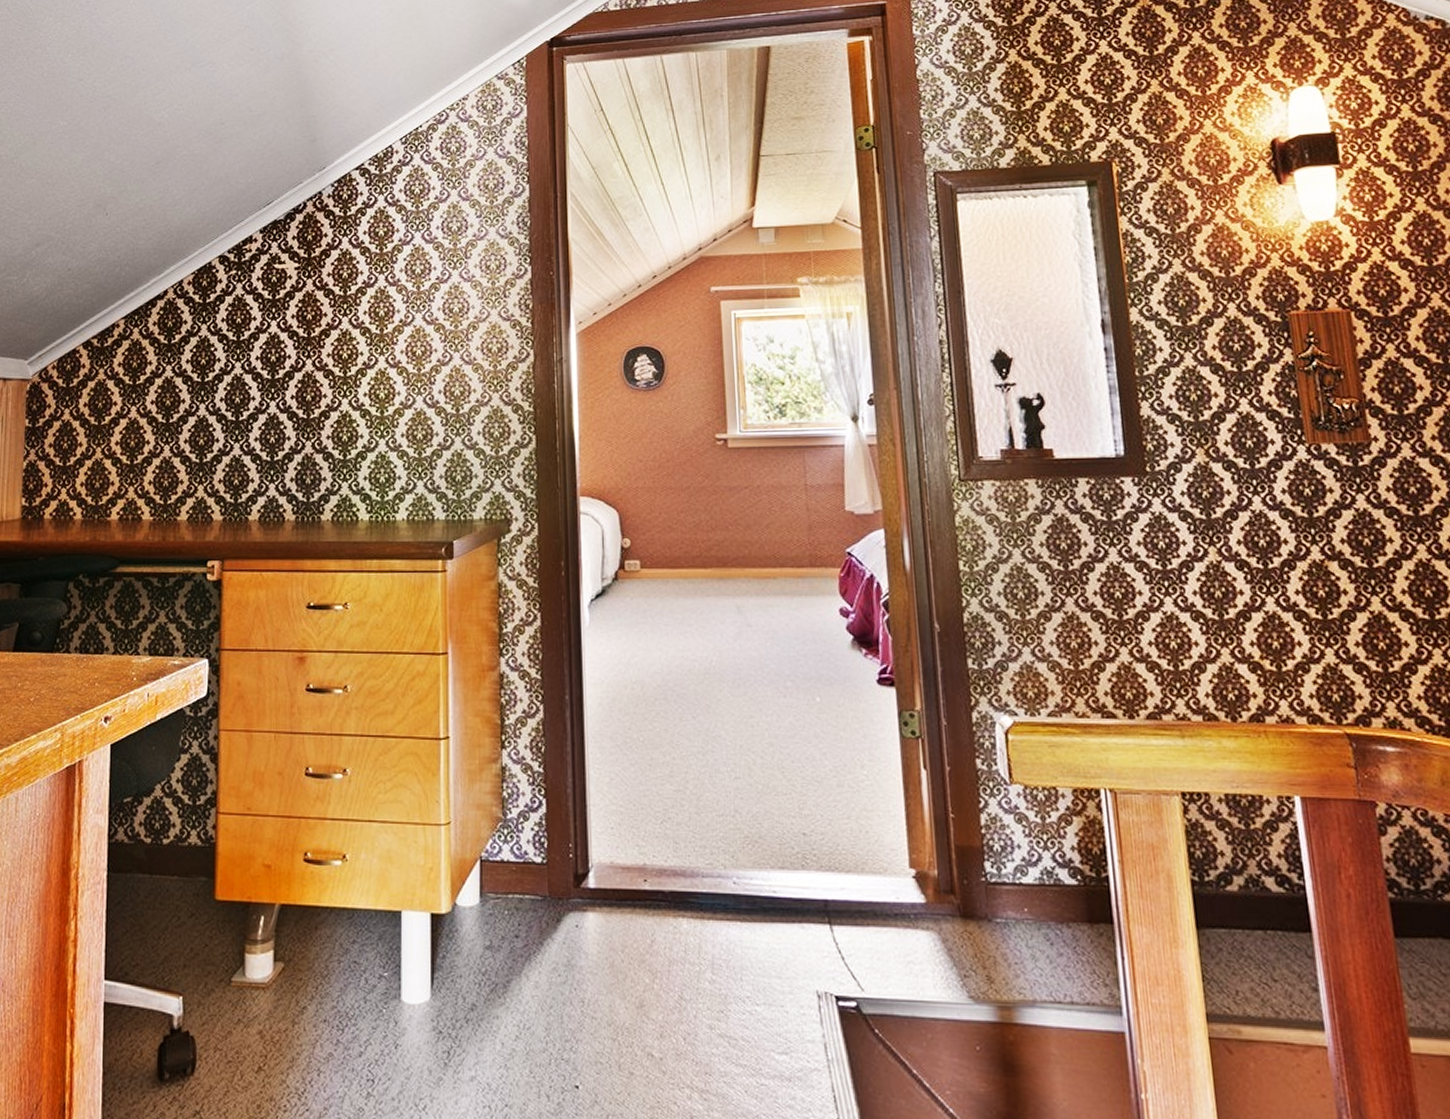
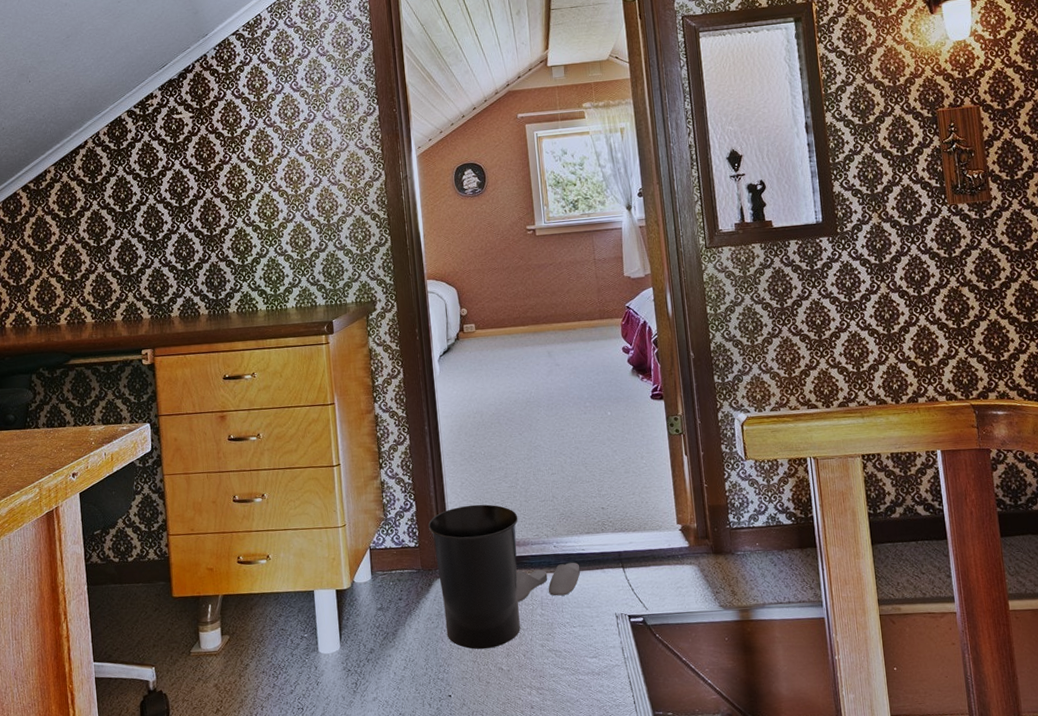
waste bin: none [562,811,686,1023] -> present [428,504,520,650]
slippers: none [678,908,770,958] -> present [516,562,581,602]

